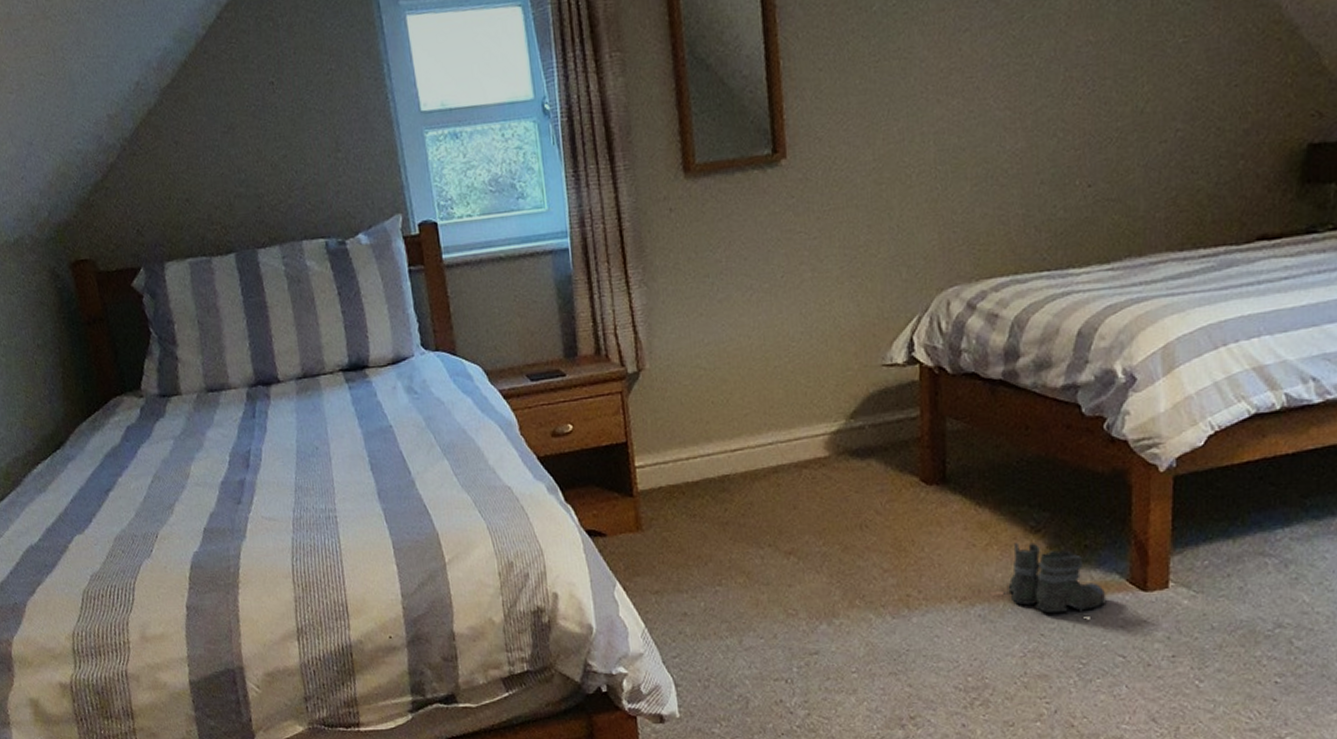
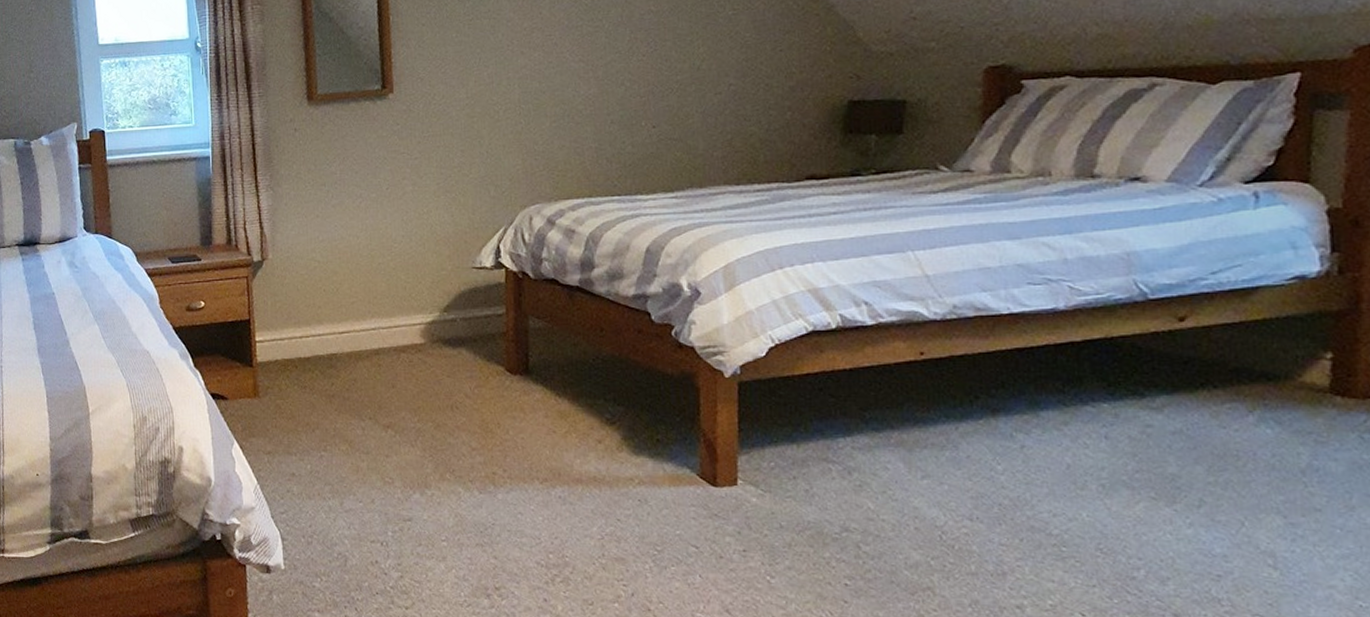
boots: present [1003,542,1107,617] -> none [582,432,679,506]

